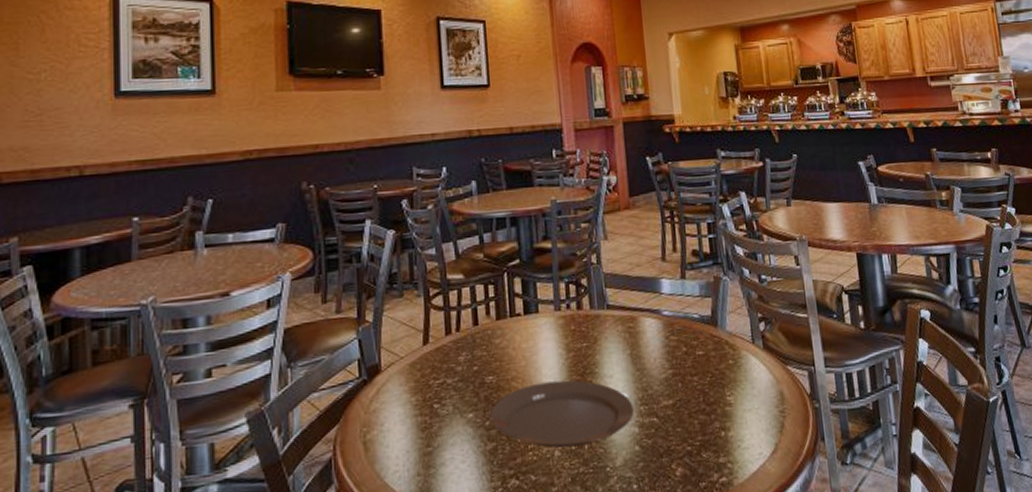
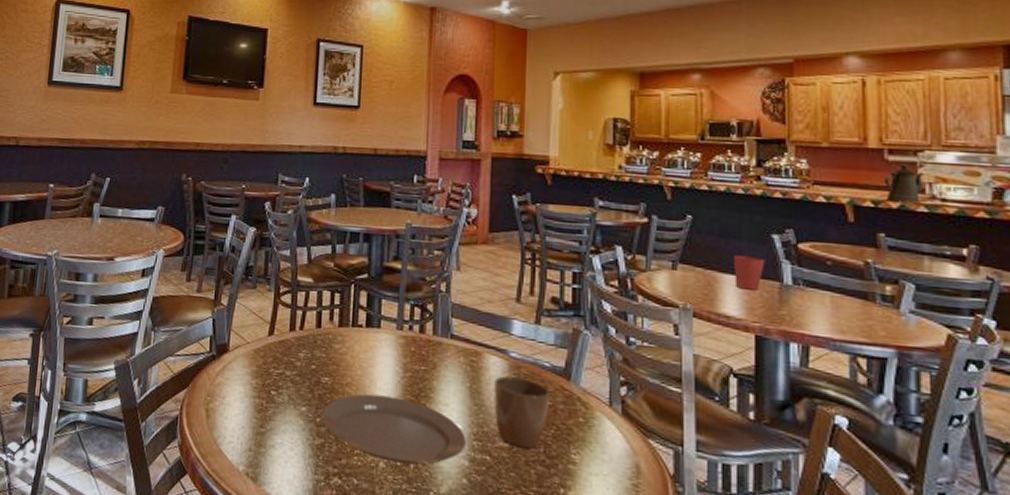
cup: none [652,333,703,402] -> present [493,376,551,449]
cup: none [833,183,856,214] -> present [734,254,765,290]
coffee pot: none [930,88,957,121] -> present [883,164,924,203]

